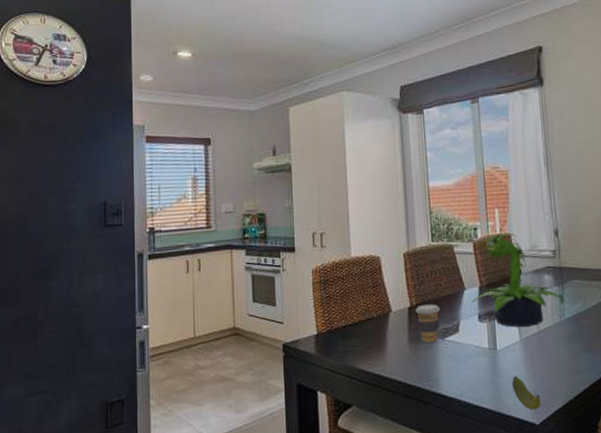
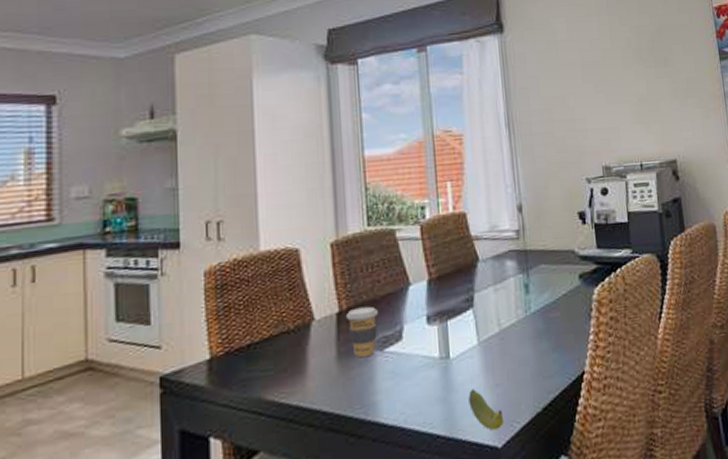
potted plant: present [471,233,566,327] -> none [418,211,532,328]

